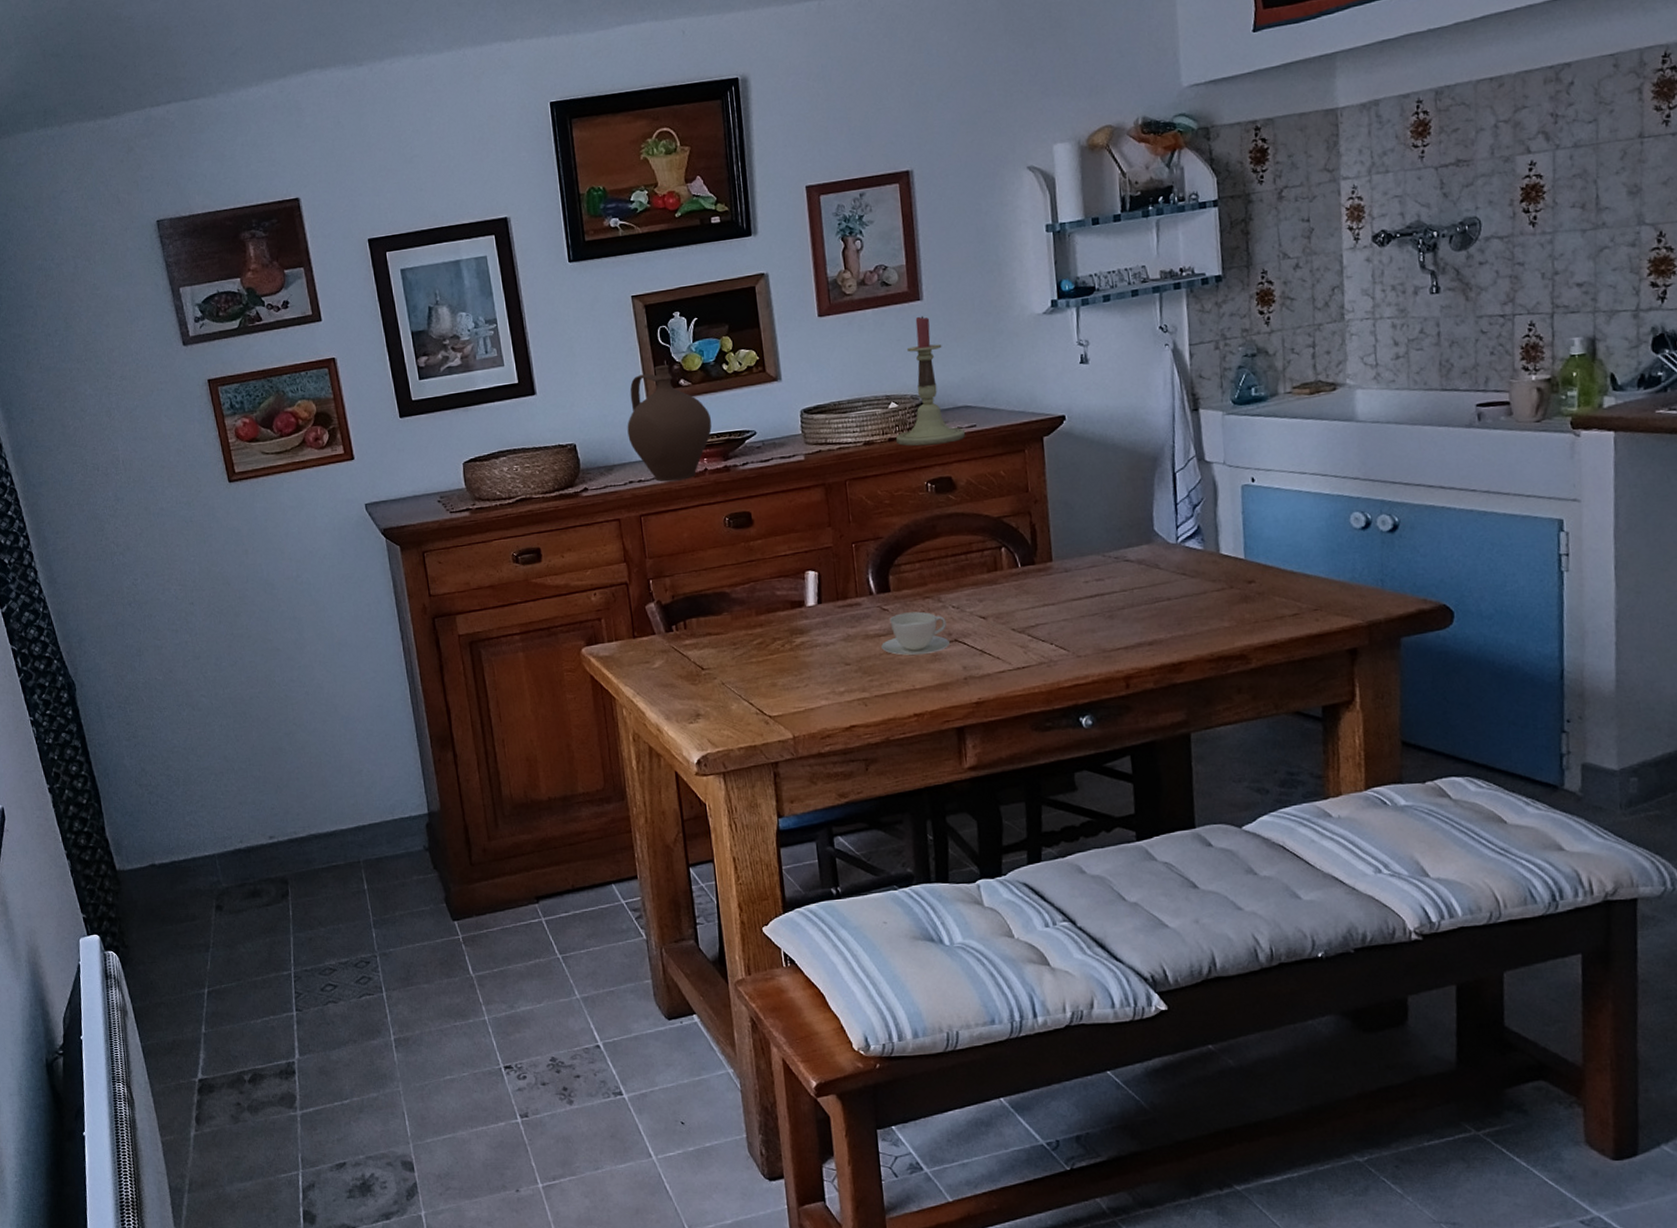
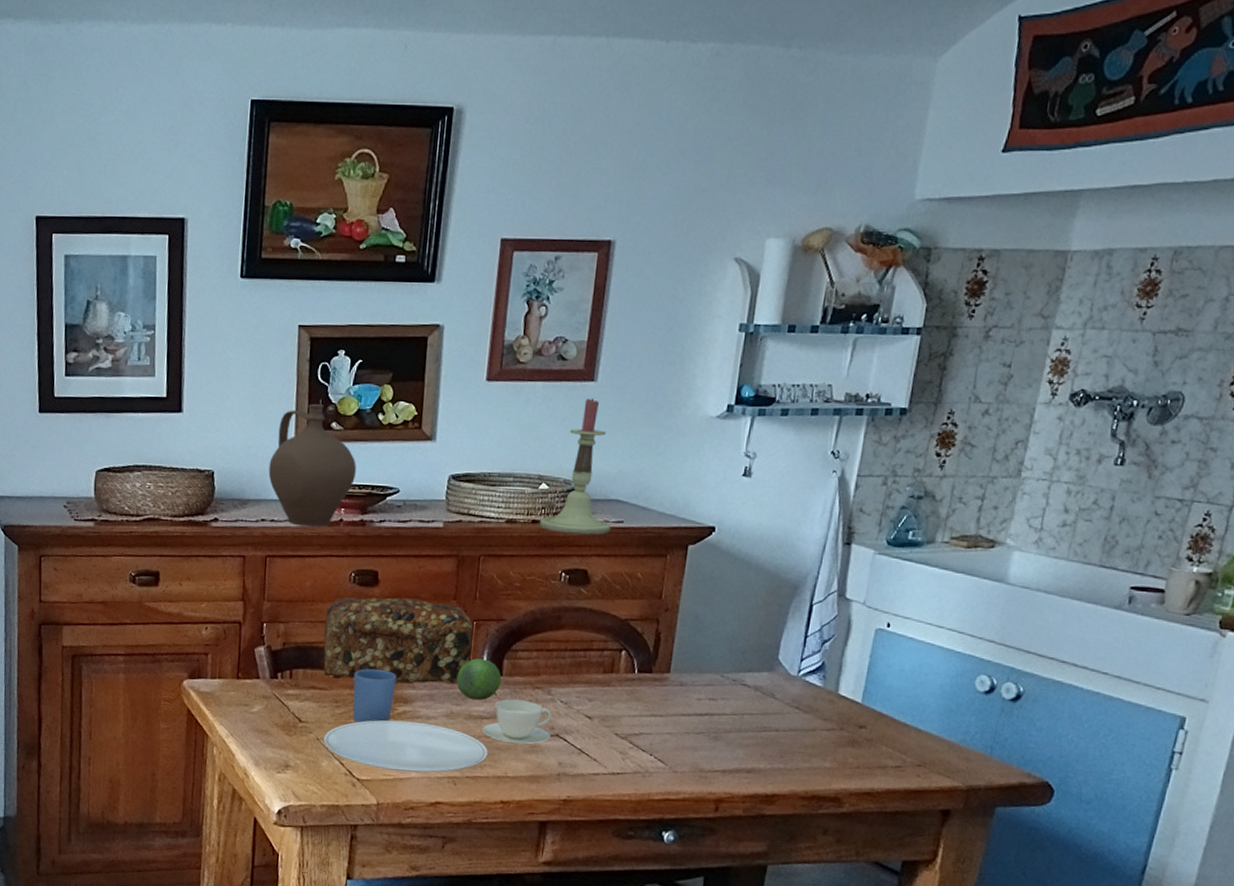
bread loaf: none [708,531,856,622] -> present [323,597,474,683]
plate: none [728,650,892,703] -> present [323,720,488,774]
mug: none [746,605,790,662] -> present [352,668,397,724]
fruit: none [846,578,890,620] -> present [456,658,501,701]

